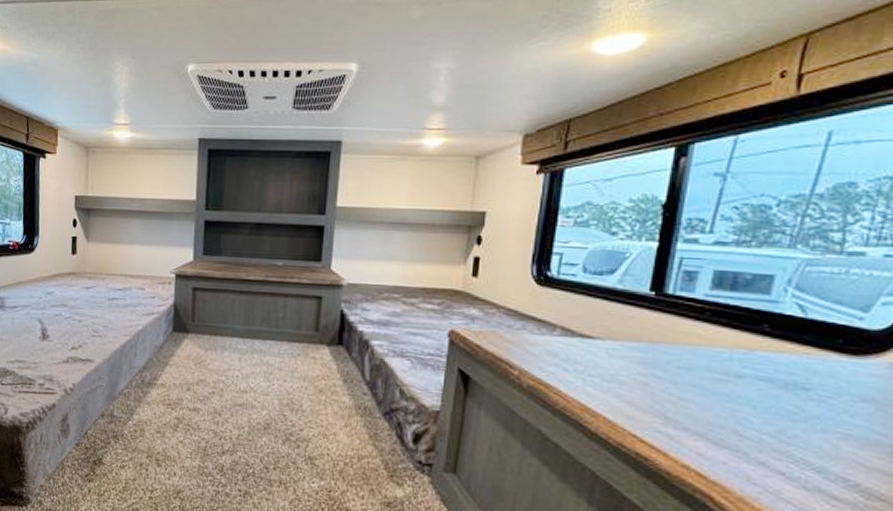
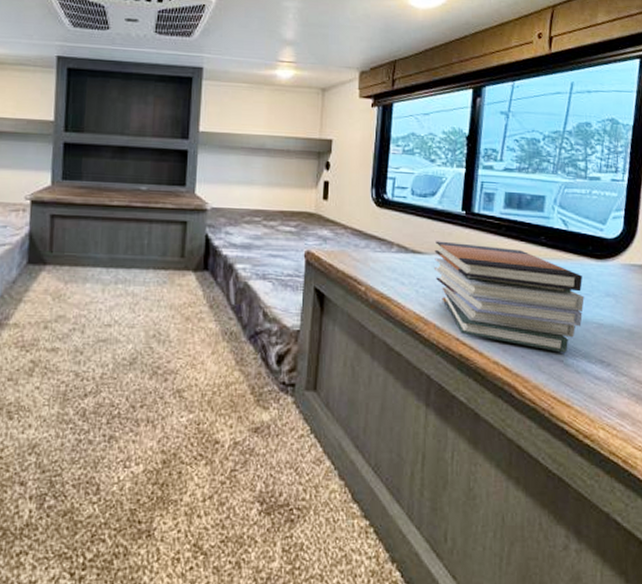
book stack: none [607,324,825,465] -> present [433,241,584,353]

